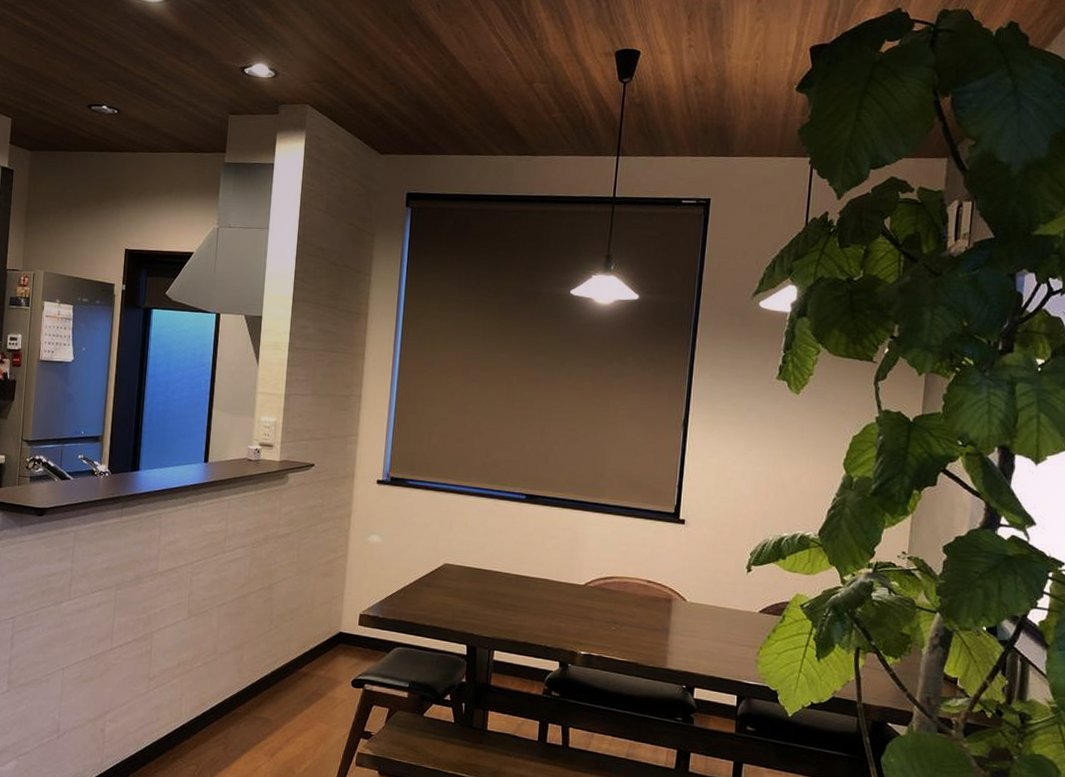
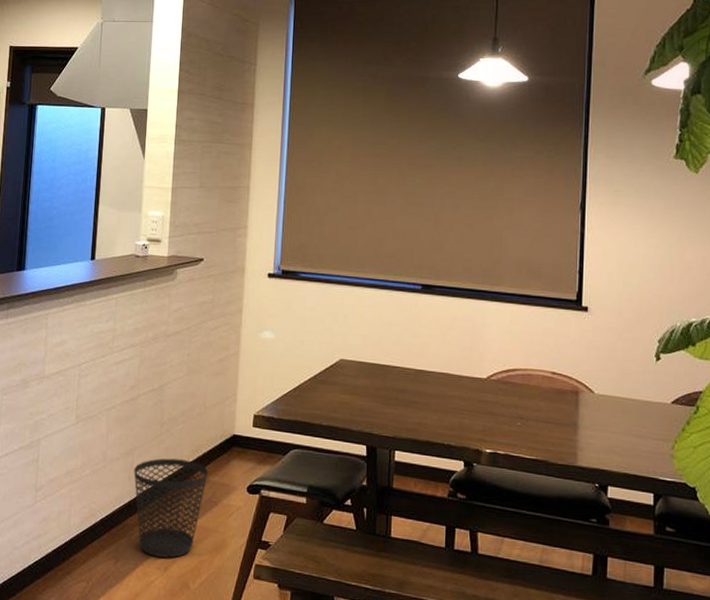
wastebasket: none [243,652,315,745] -> present [134,458,209,558]

